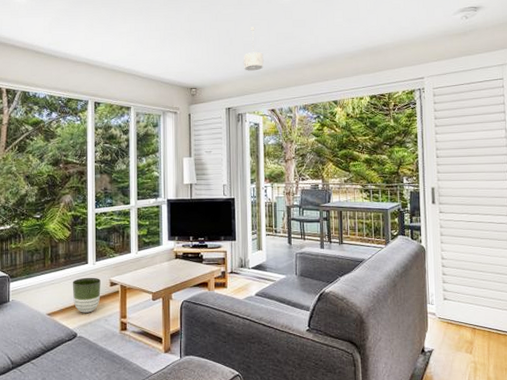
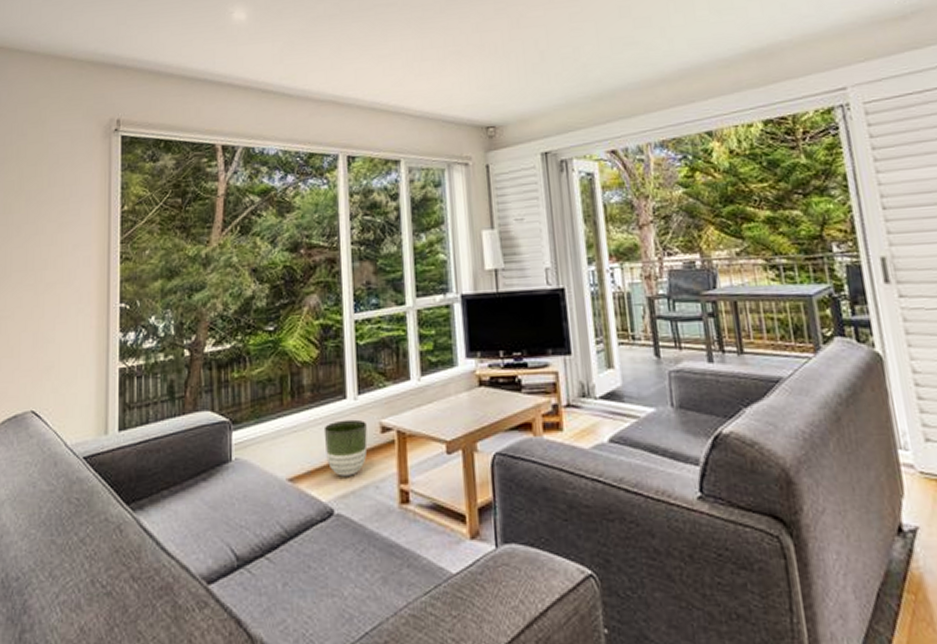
pendant light: present [243,27,264,71] -> none [562,32,594,97]

